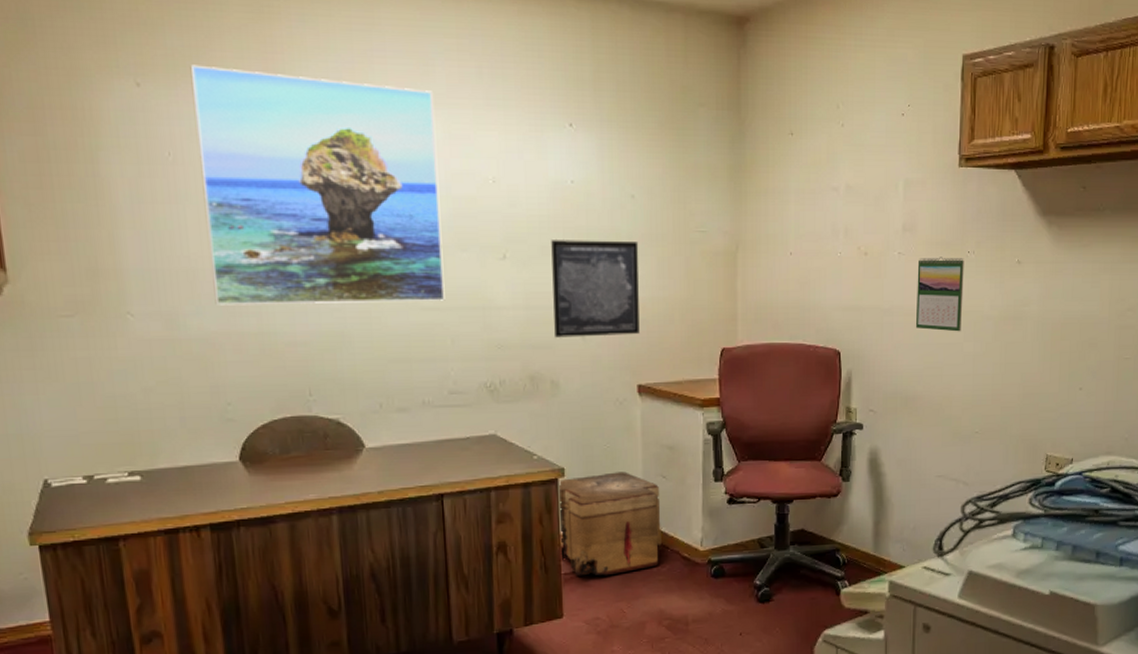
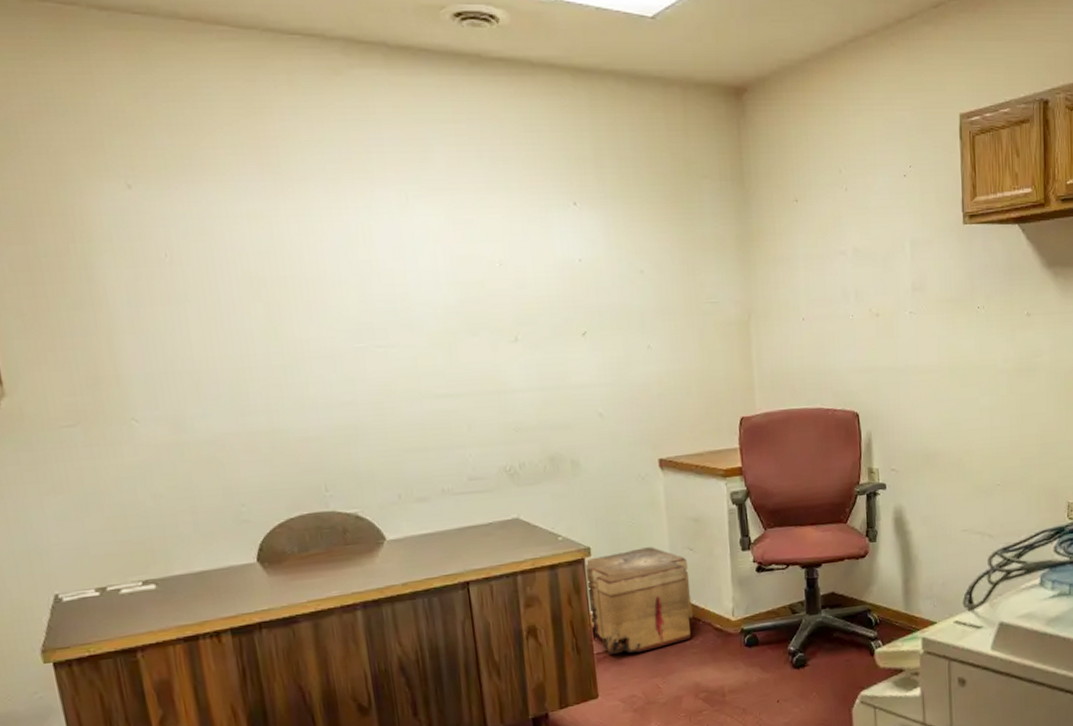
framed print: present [190,64,445,306] -> none [182,163,459,406]
wall art: present [551,240,640,338] -> none [562,316,657,417]
calendar: present [915,257,964,332] -> none [929,314,976,387]

